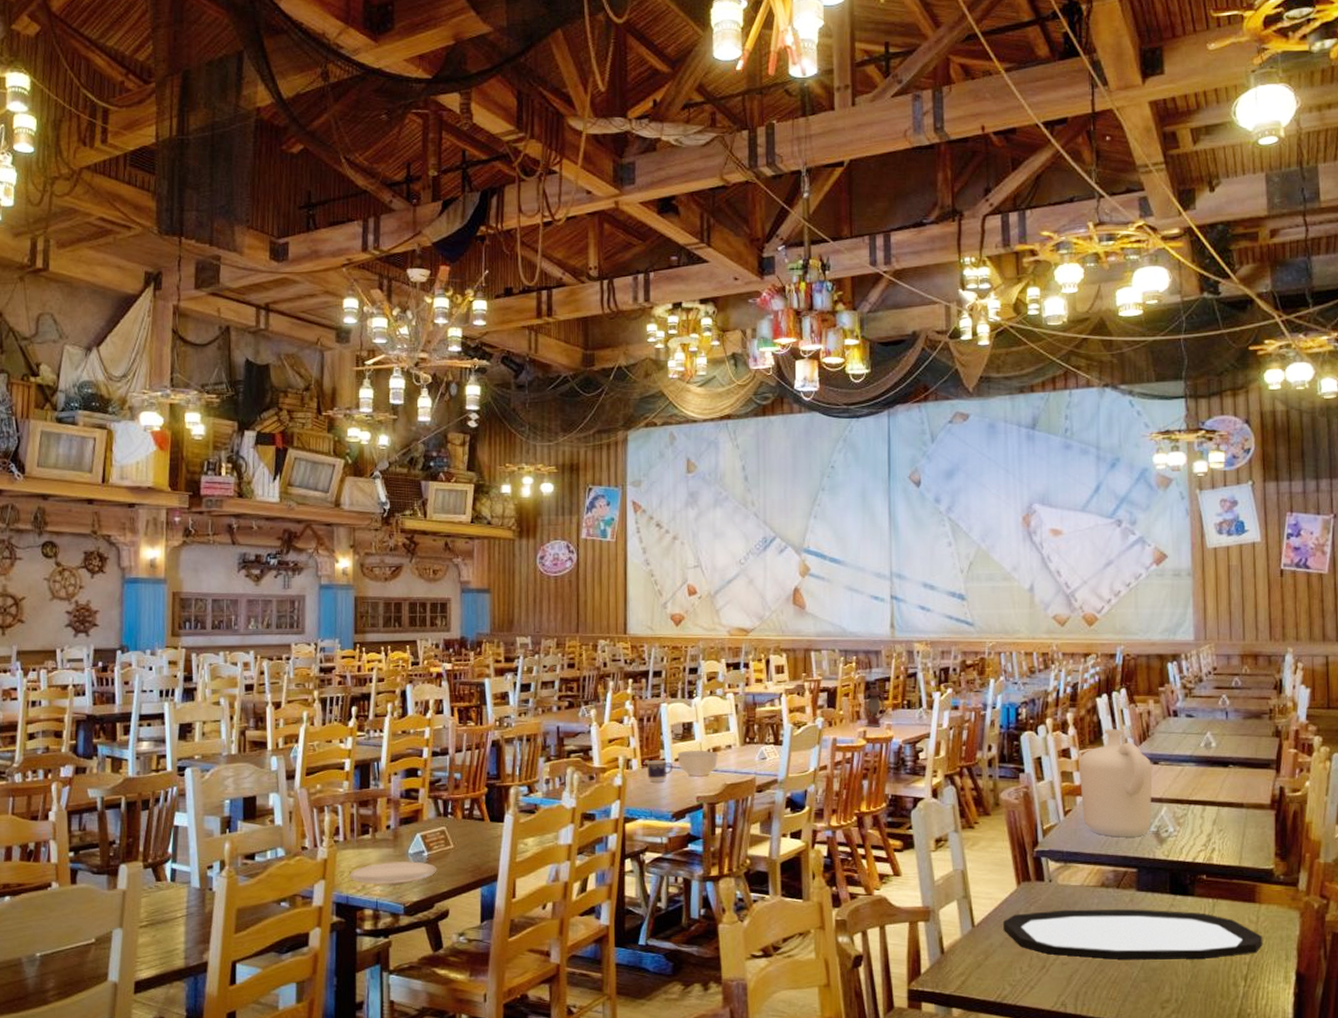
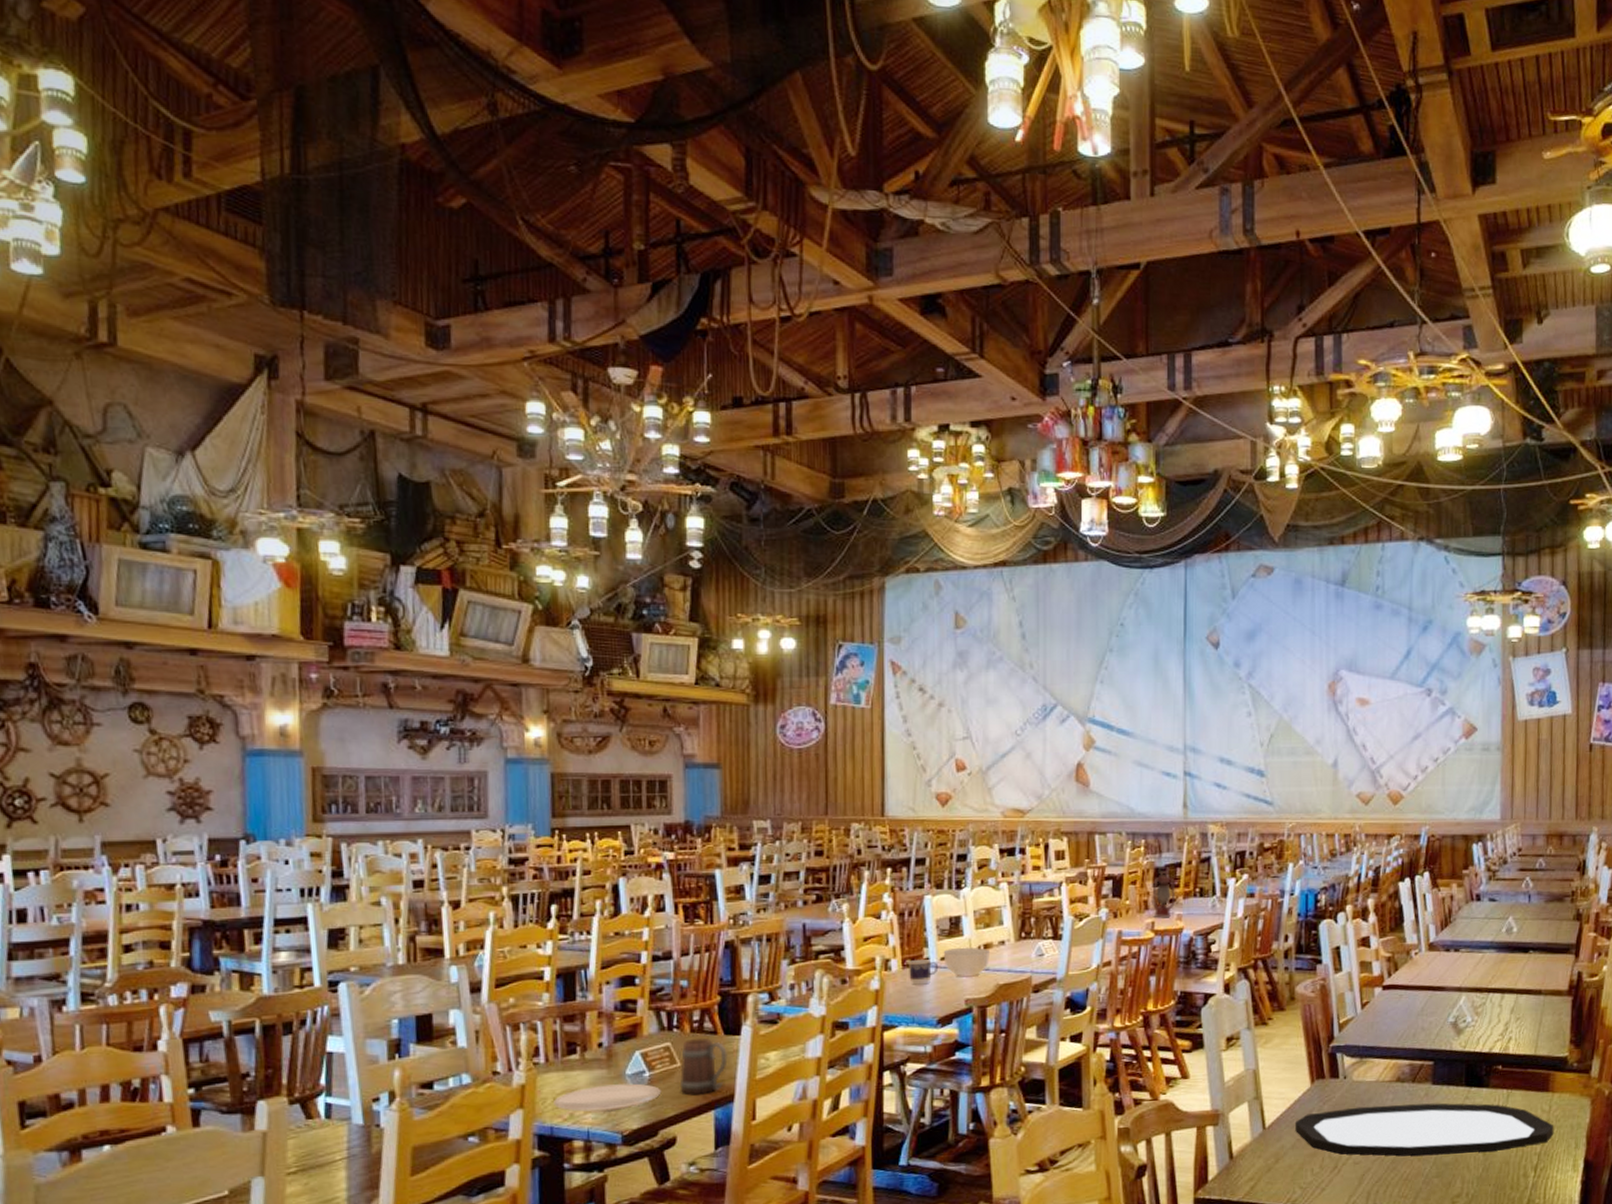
beer mug: none [453,823,493,873] -> present [680,1037,728,1094]
water jug: present [1079,729,1153,838] -> none [1378,915,1453,1030]

